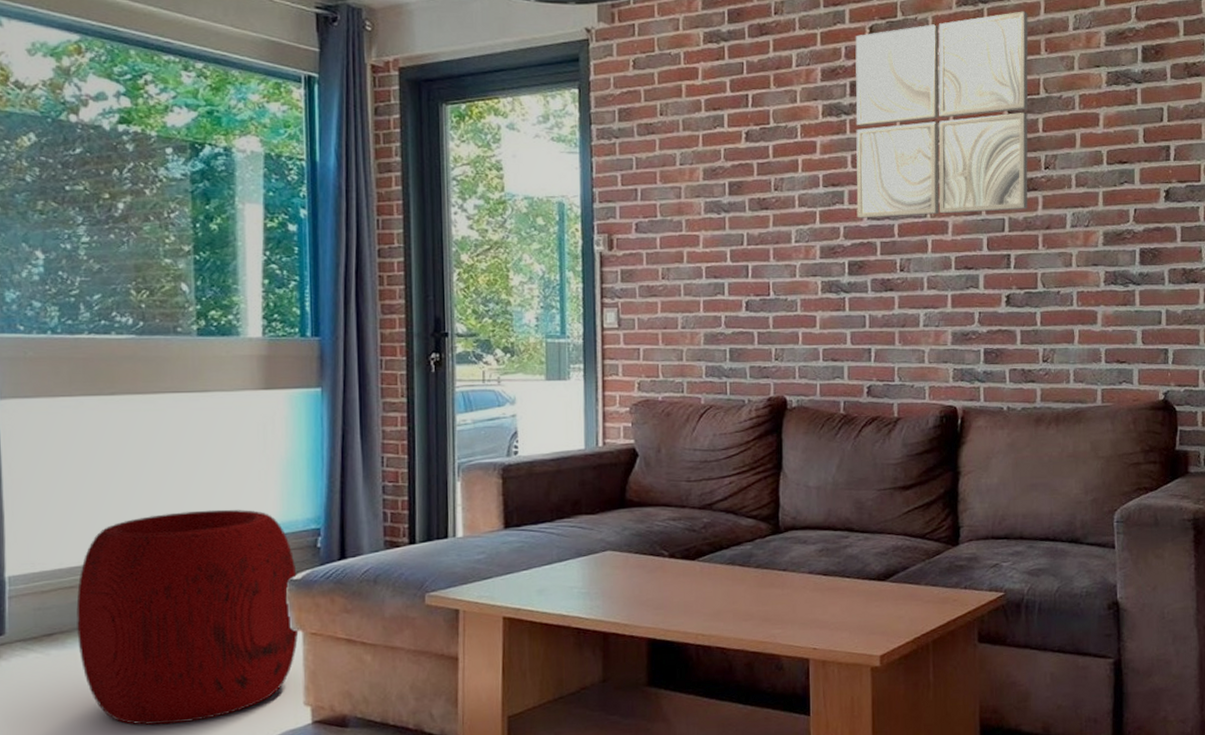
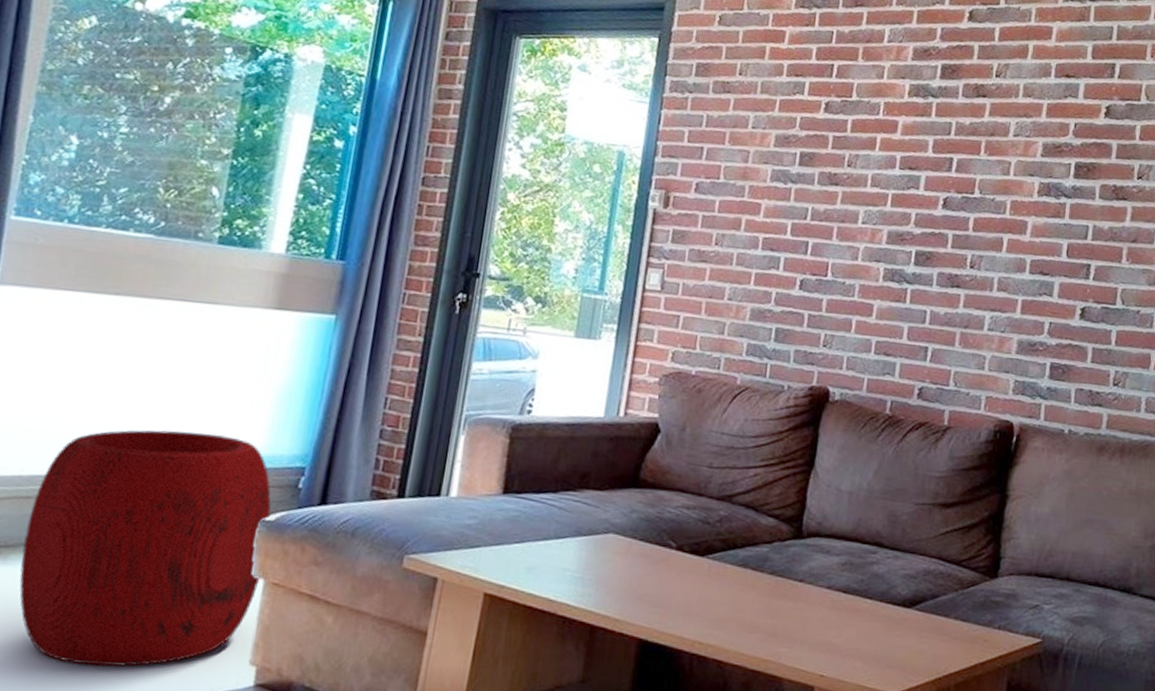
wall art: present [855,11,1029,218] -> none [931,13,1137,219]

